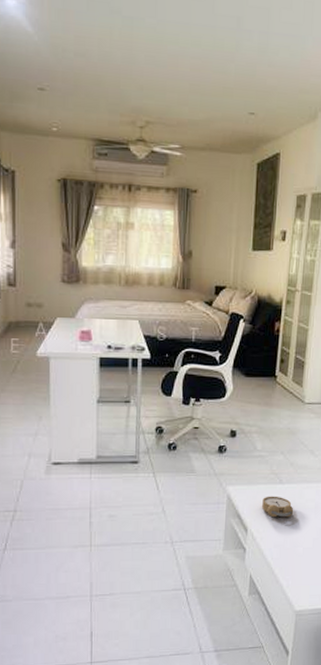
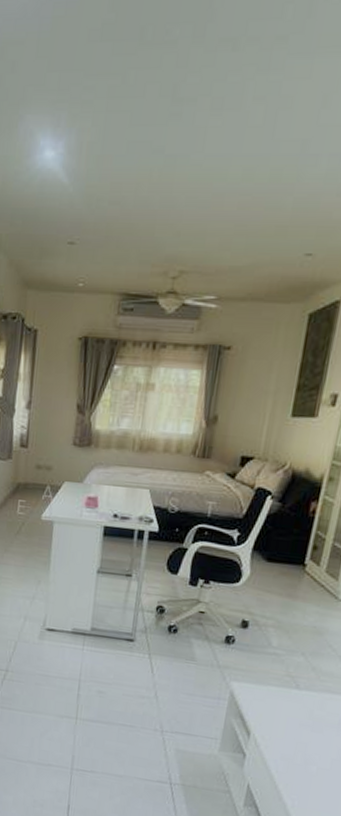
alarm clock: present [262,496,294,518] -> none [271,700,311,729]

